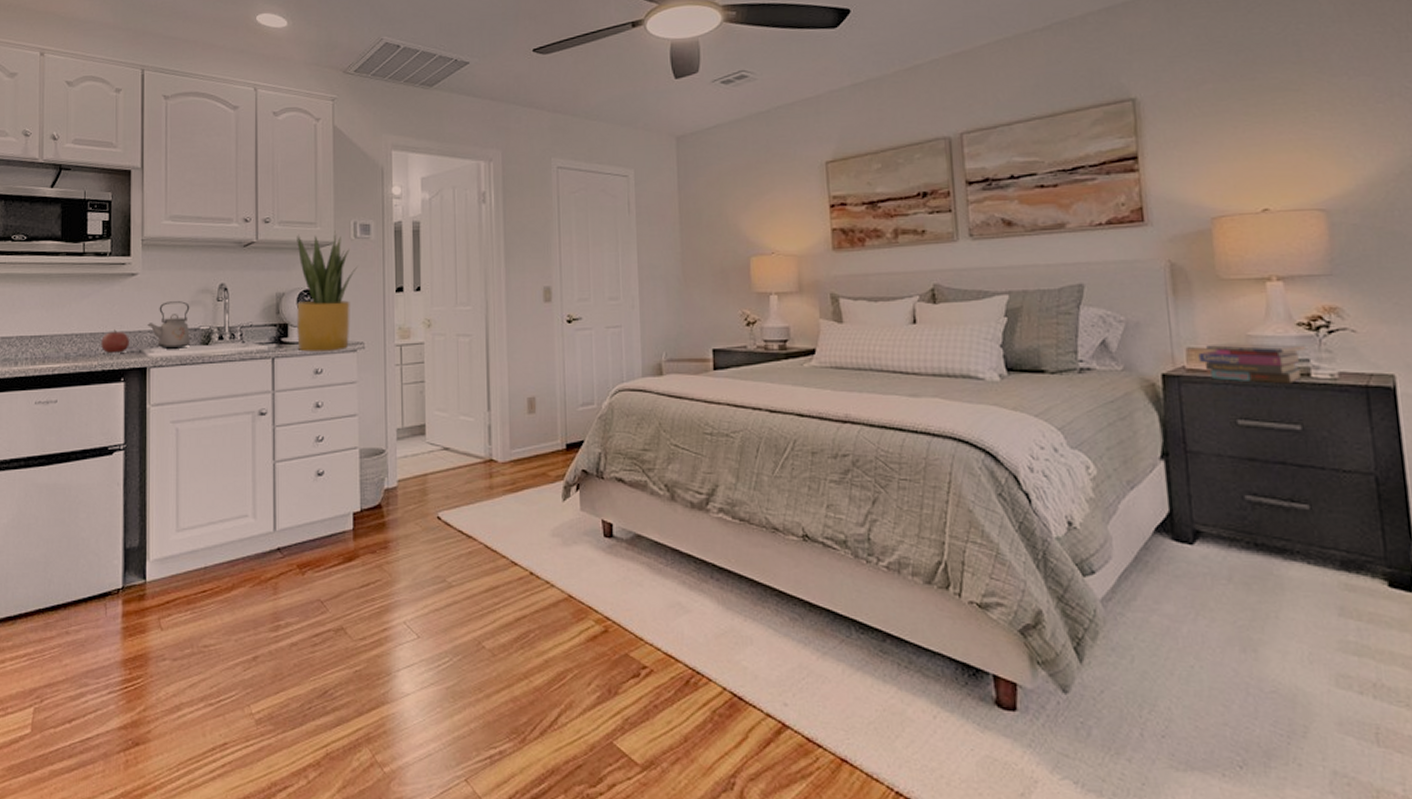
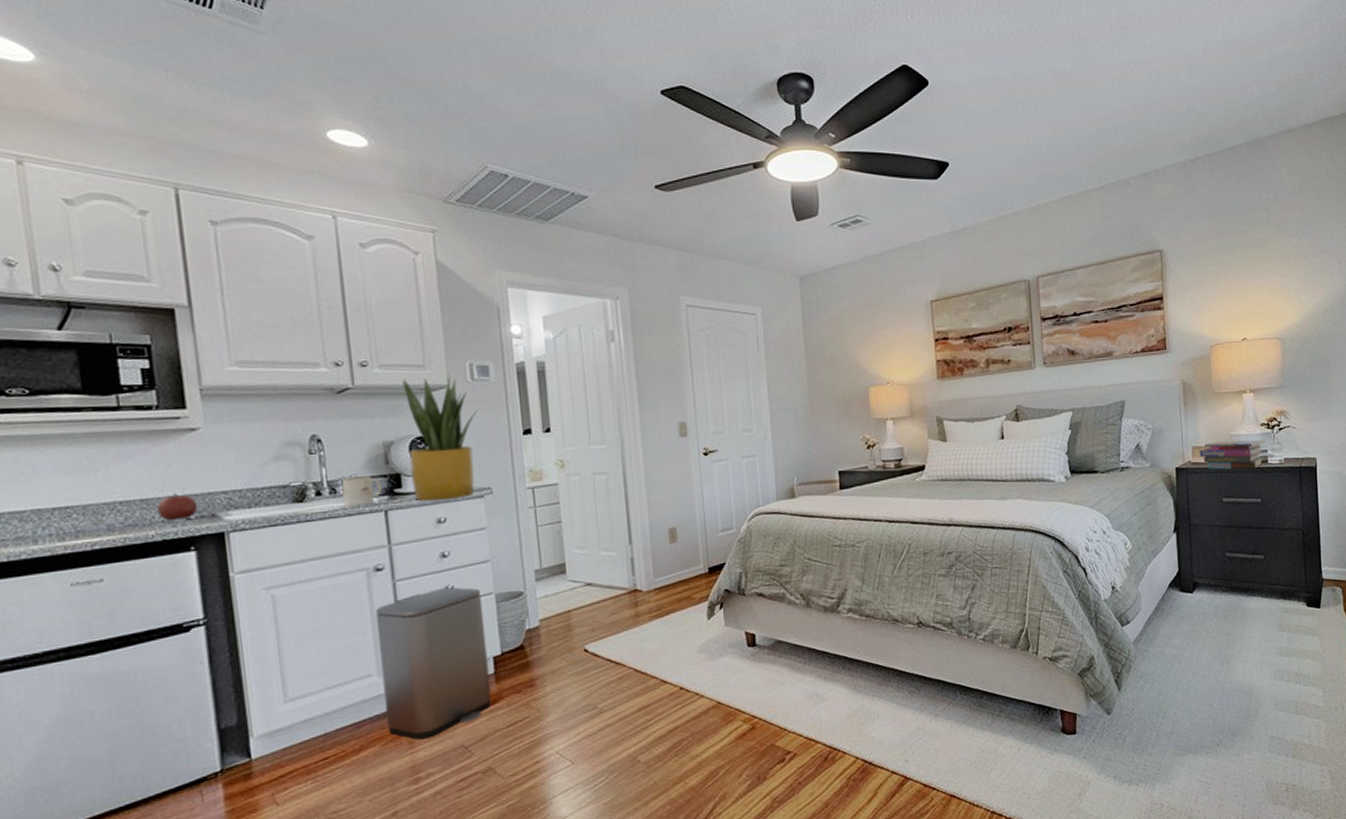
kettle: present [147,301,190,349] -> none [219,456,279,511]
mug: none [240,324,272,353] -> present [341,476,382,508]
pedal bin: none [256,438,349,587] -> present [375,587,492,740]

